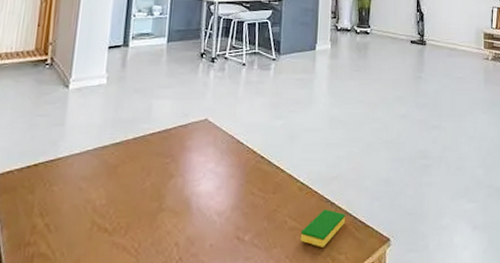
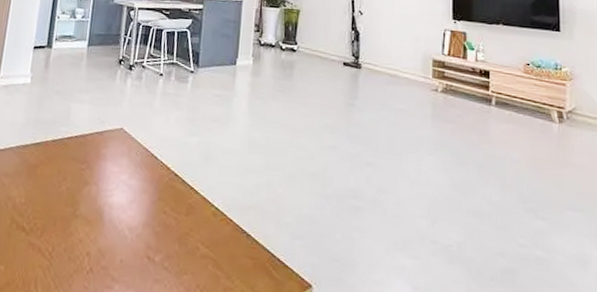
dish sponge: present [300,209,346,247] -> none [212,241,263,283]

